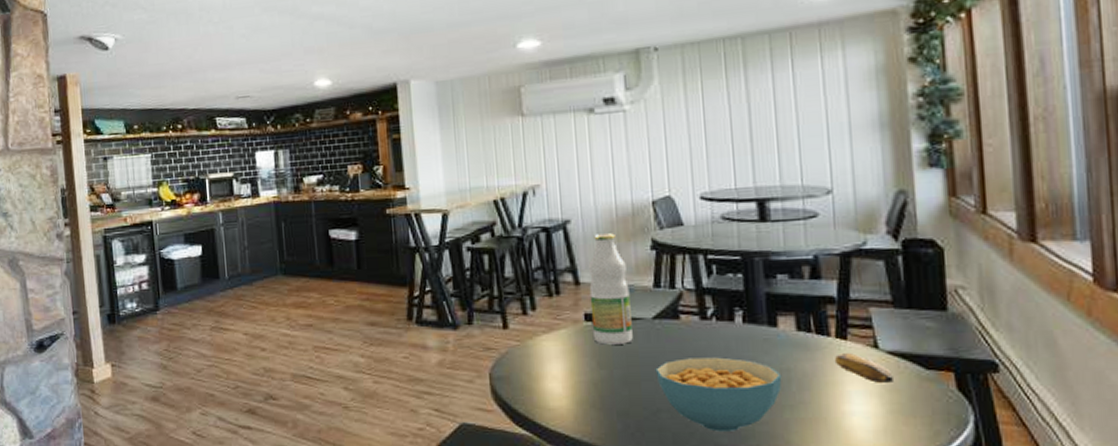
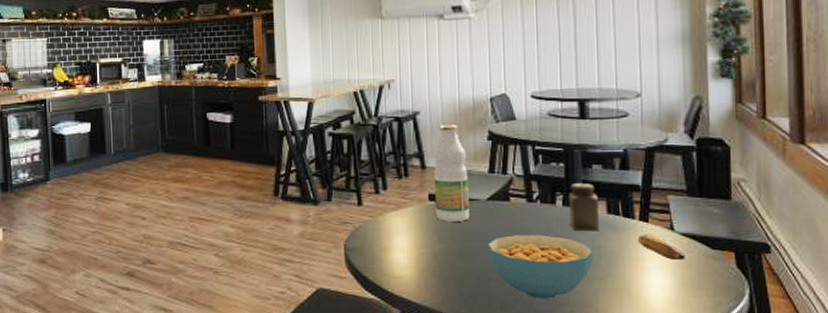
salt shaker: none [749,296,787,352] -> present [568,183,599,232]

